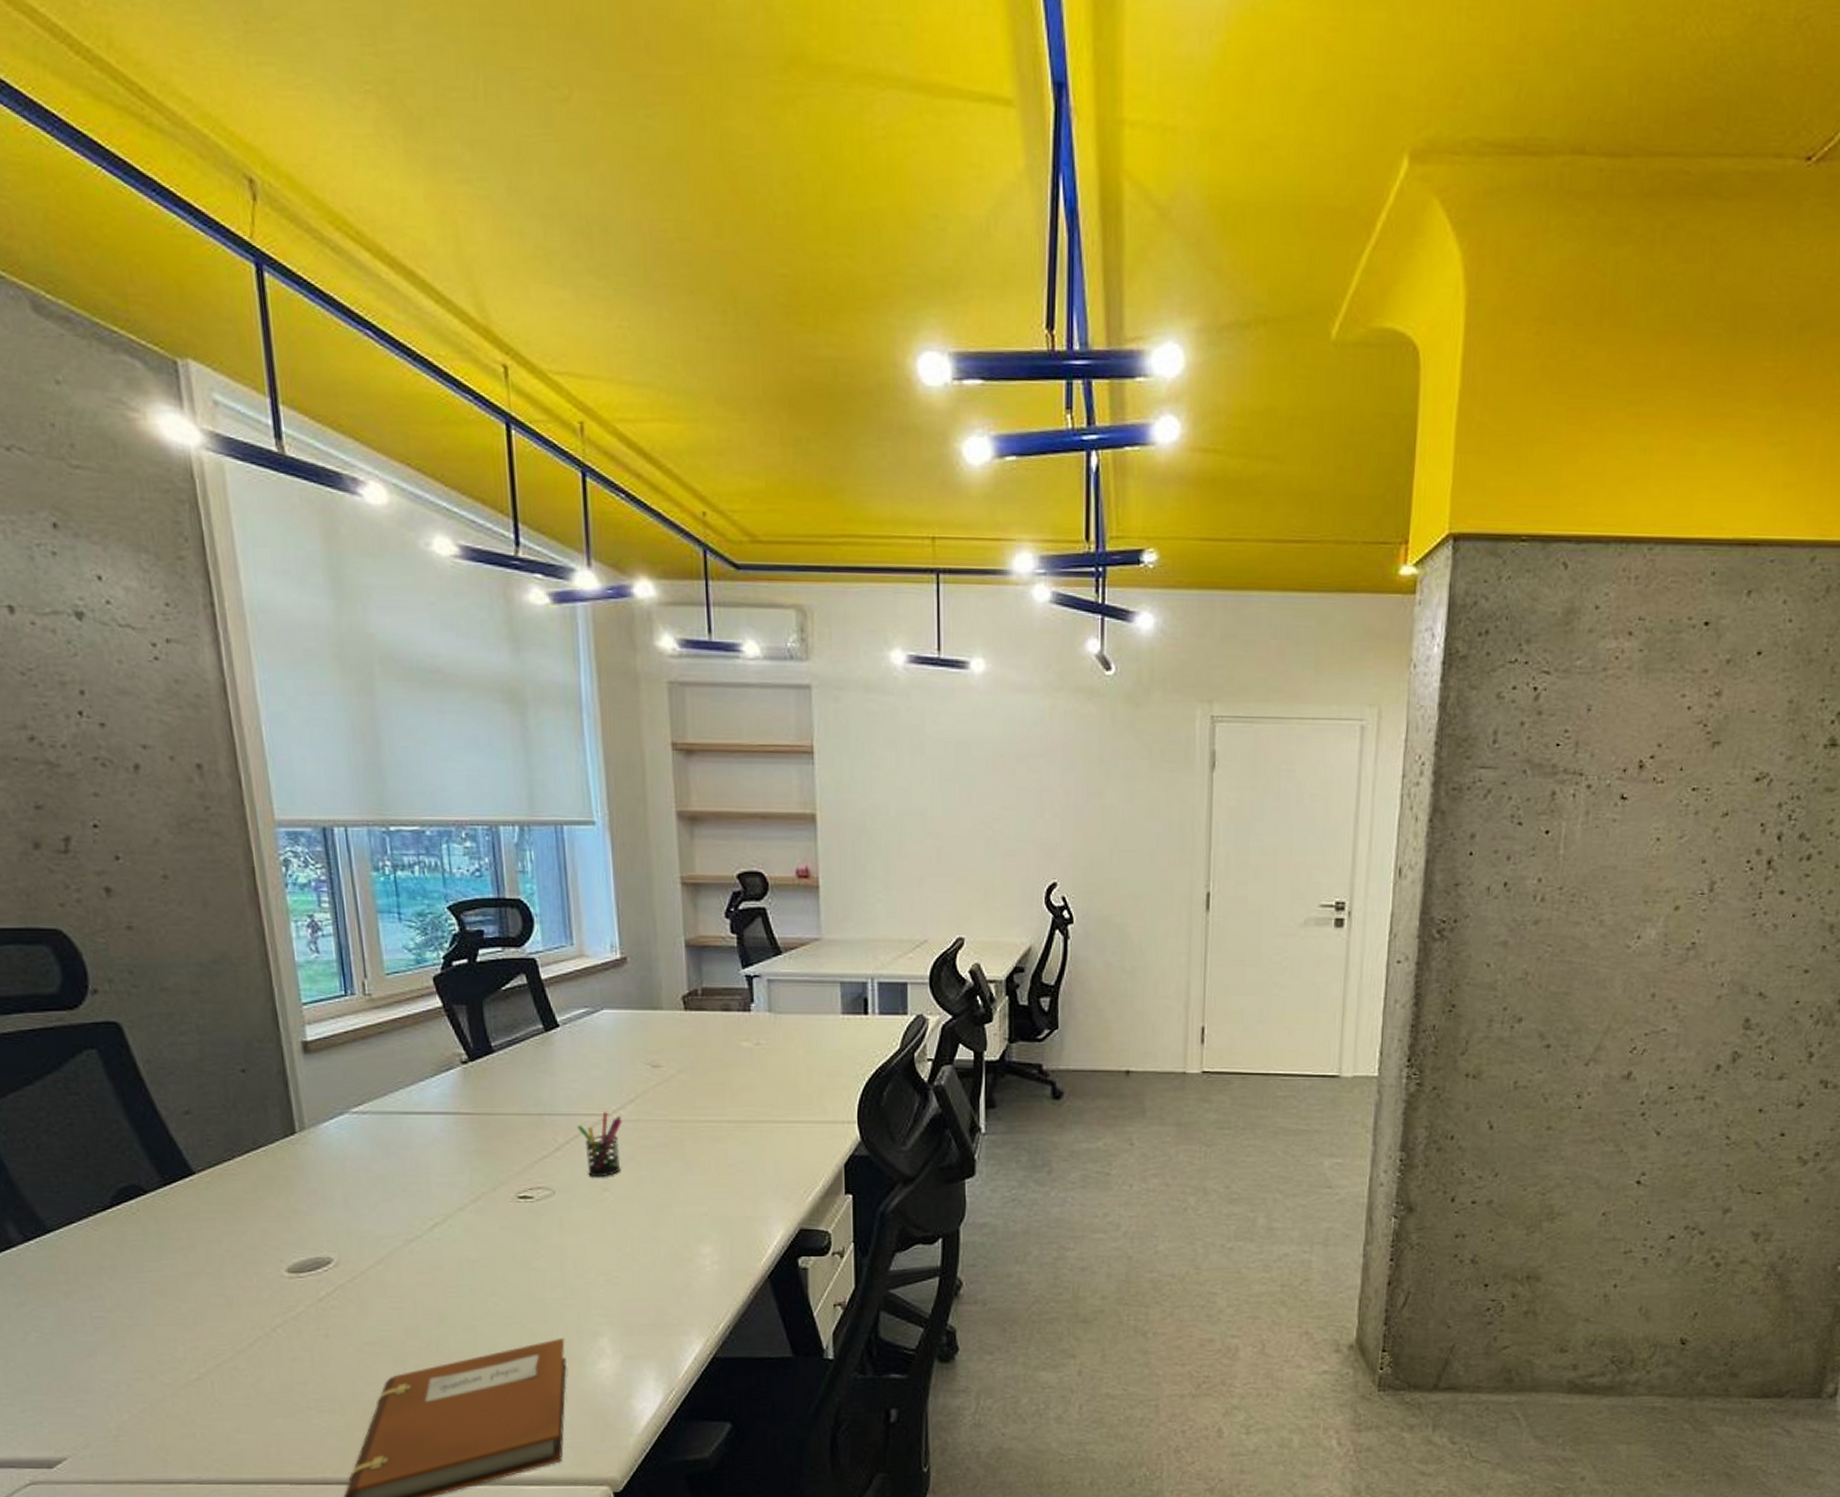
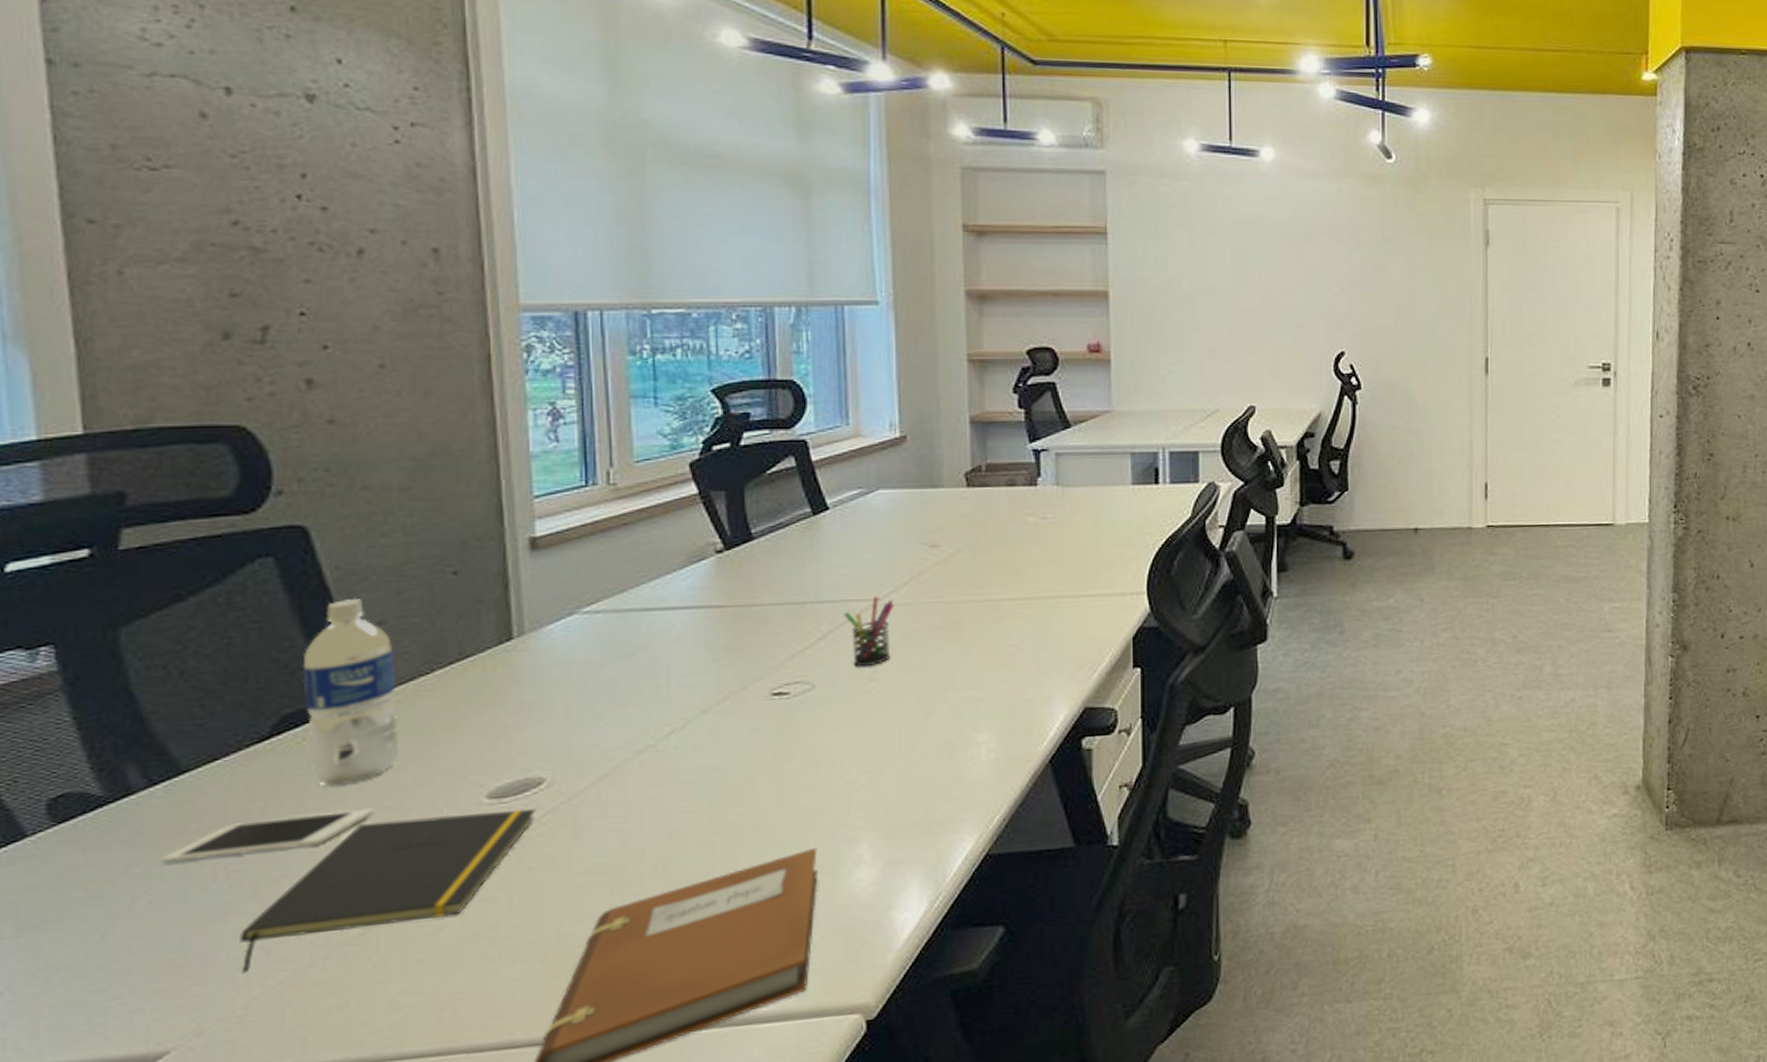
cell phone: none [41,1273,199,1307] -> present [161,808,374,864]
notepad: none [107,1284,328,1402] -> present [240,809,536,974]
water bottle: none [130,1089,214,1253] -> present [302,597,400,787]

